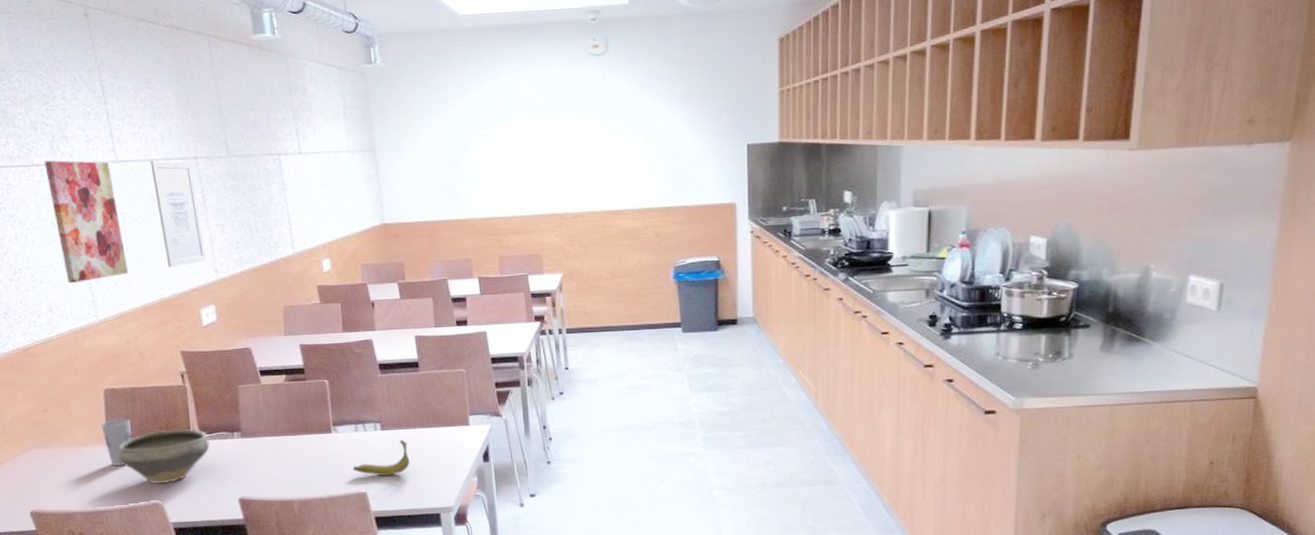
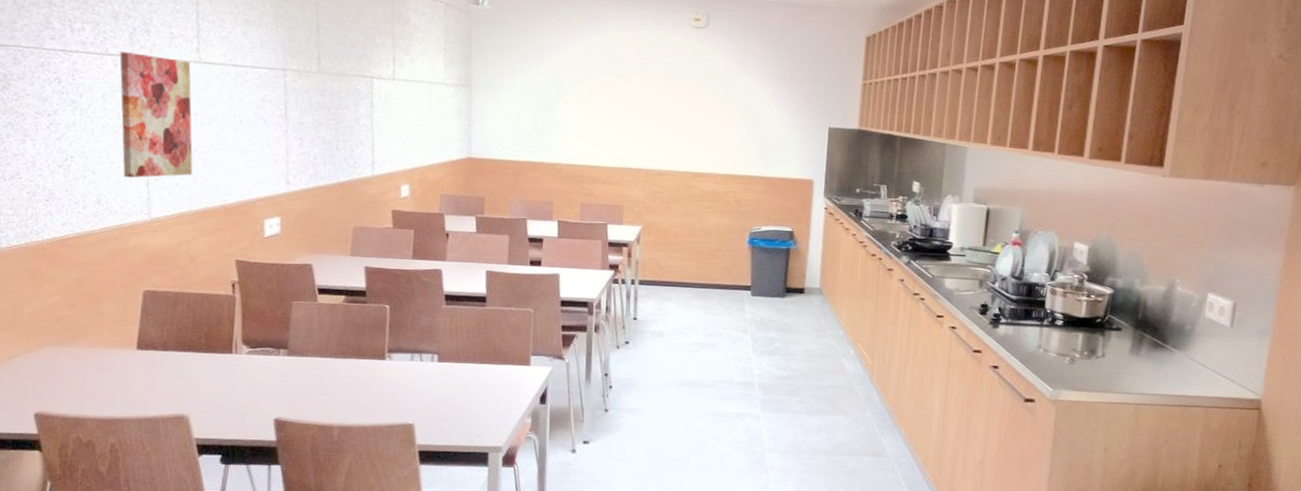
cup: present [101,418,132,466] -> none [133,323,167,373]
bowl: present [117,429,210,485] -> none [146,339,251,396]
wall art: present [150,161,207,268] -> none [235,67,280,175]
banana: present [352,439,410,476] -> none [402,373,464,410]

